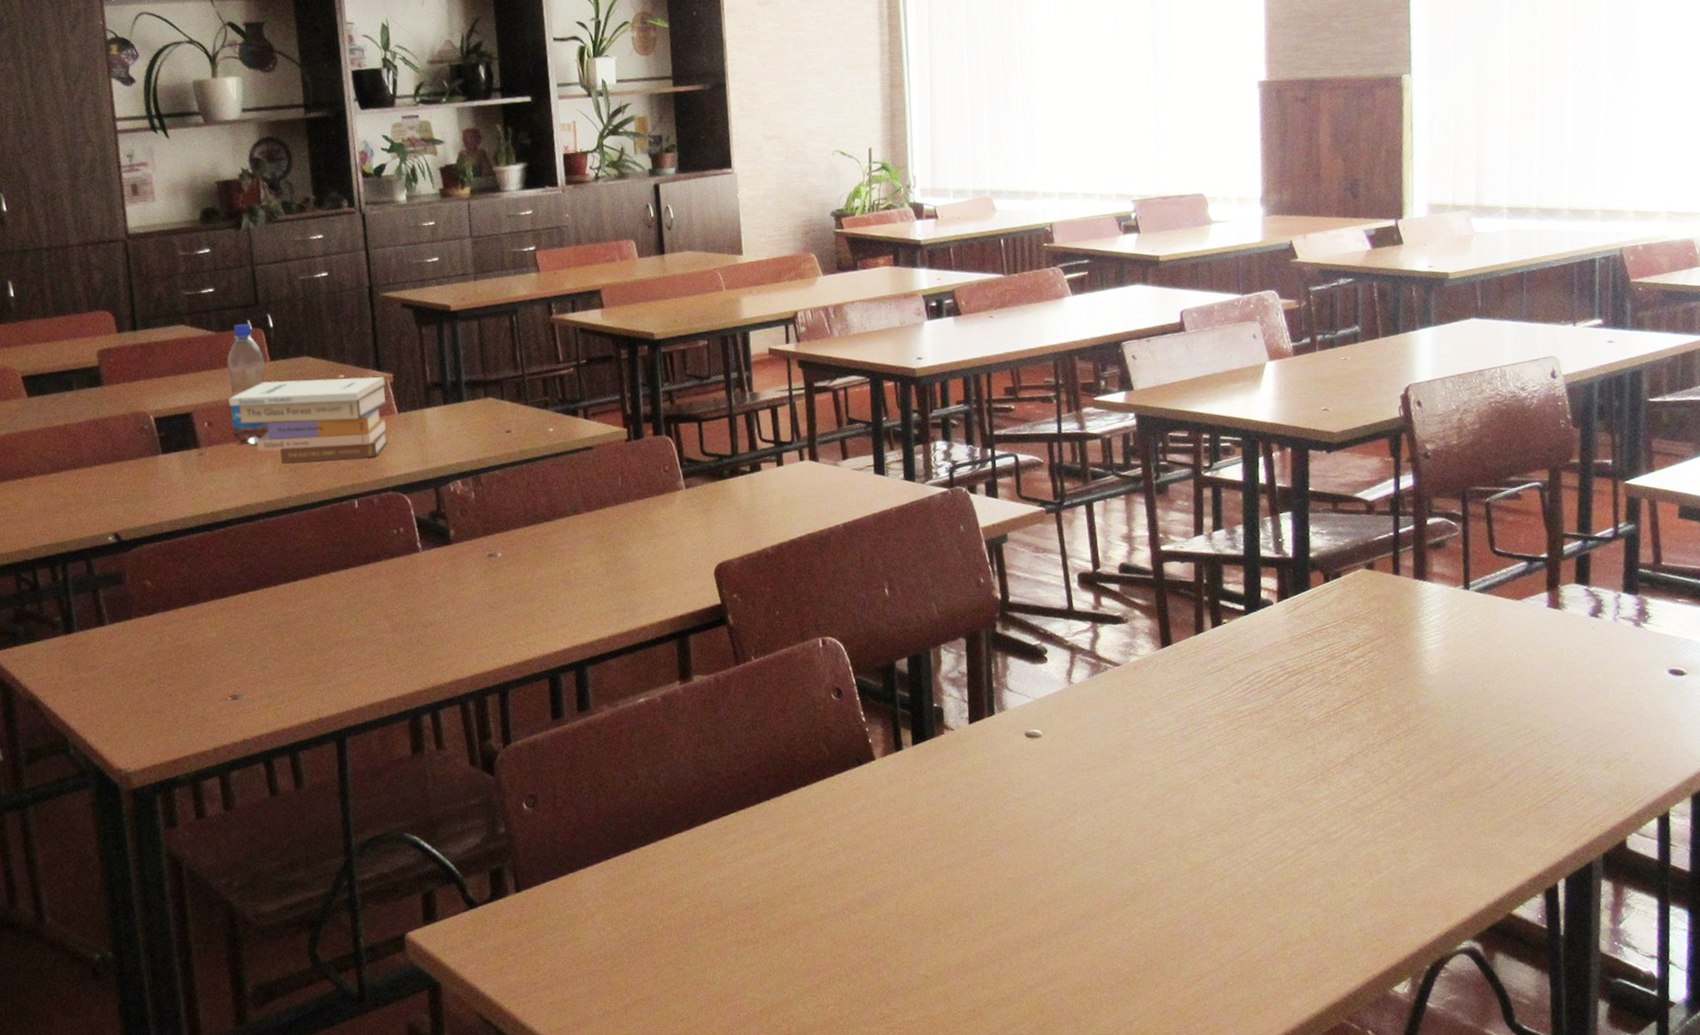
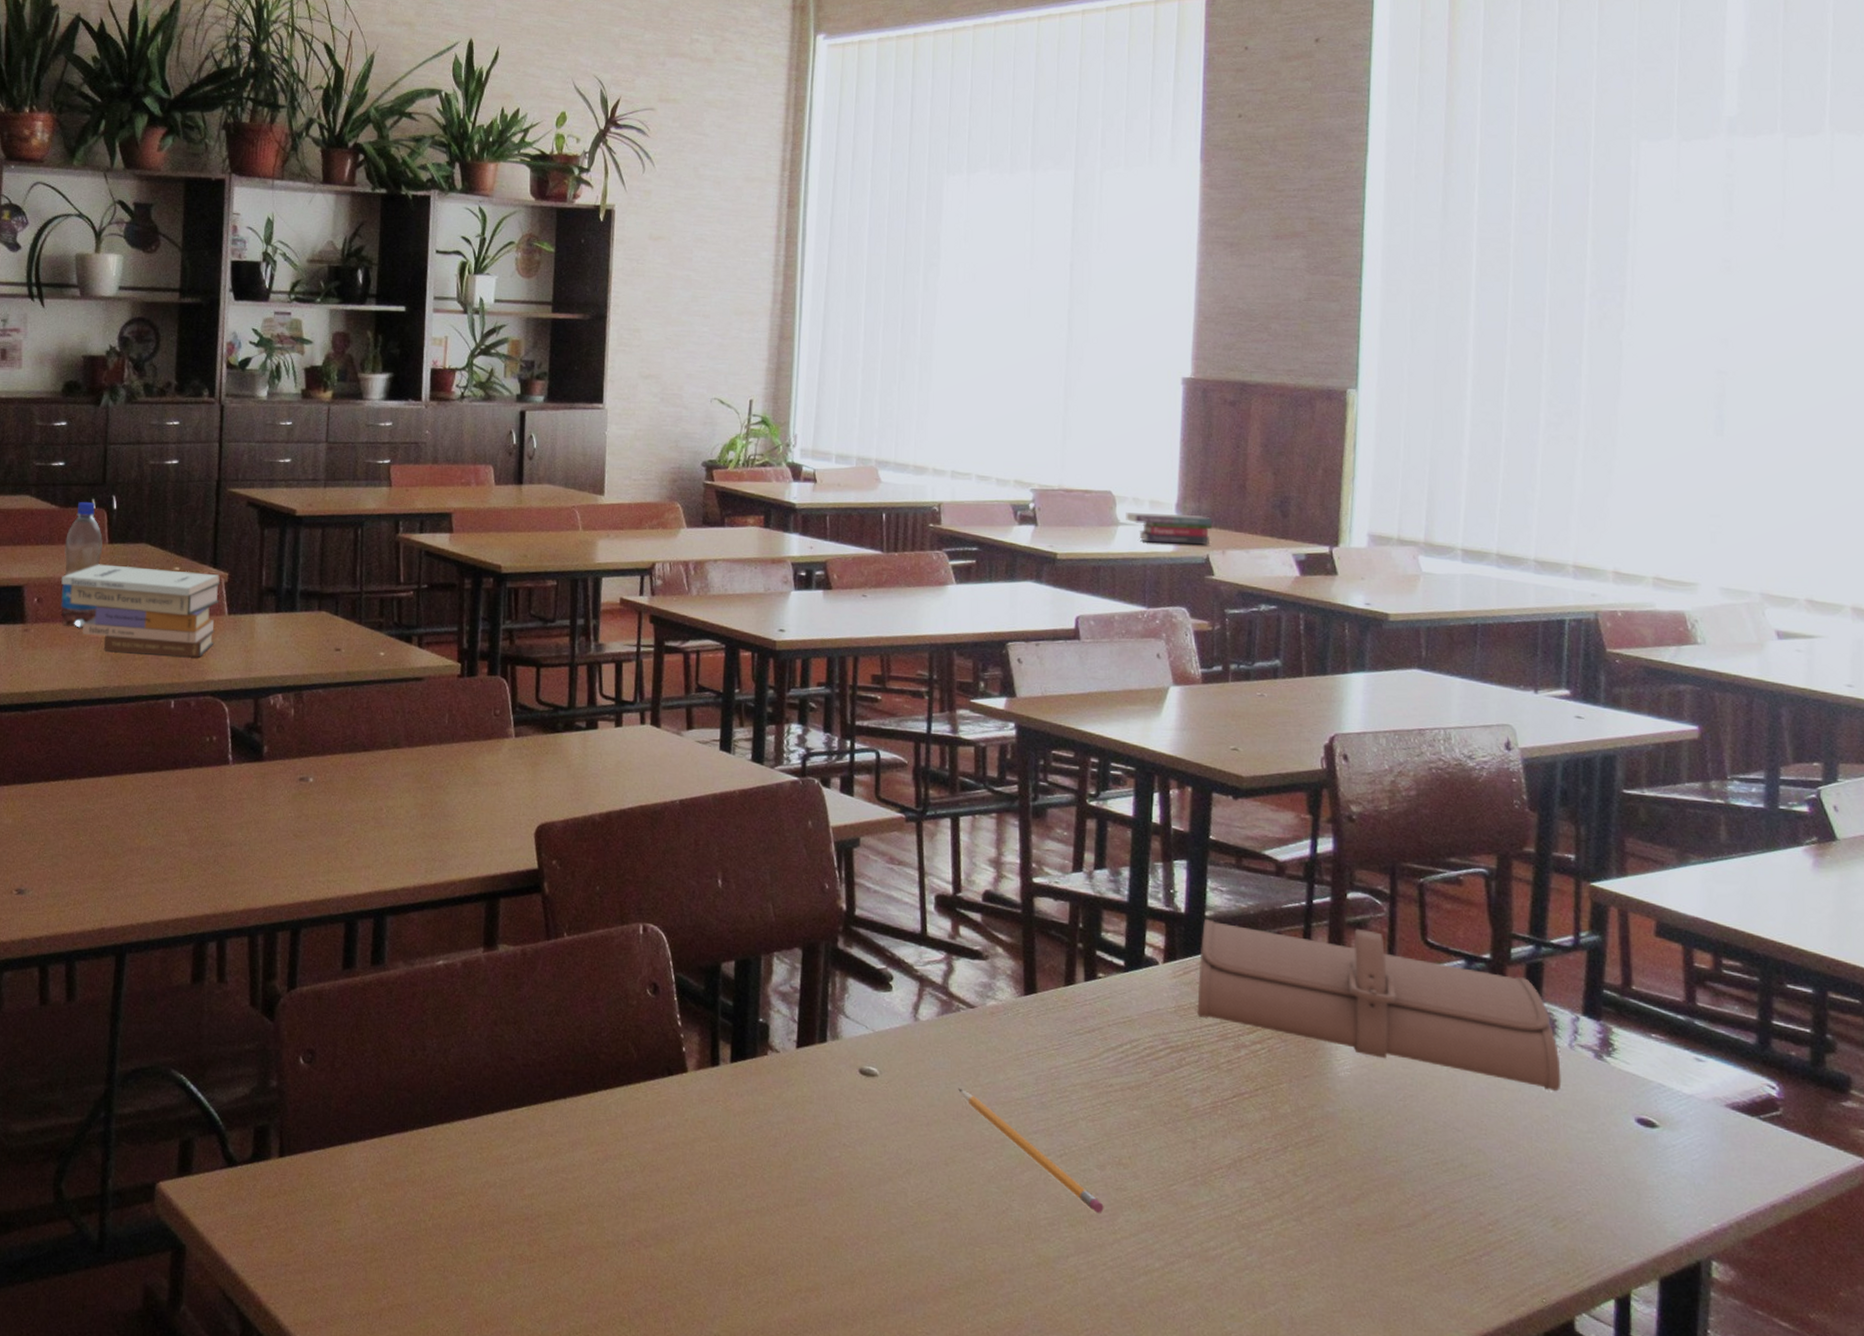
pencil: none [1112,735,1243,820] -> present [958,1088,1104,1213]
books: none [1217,206,1294,237] -> present [1126,513,1213,546]
tool roll: none [1308,548,1609,659] -> present [1197,918,1562,1092]

